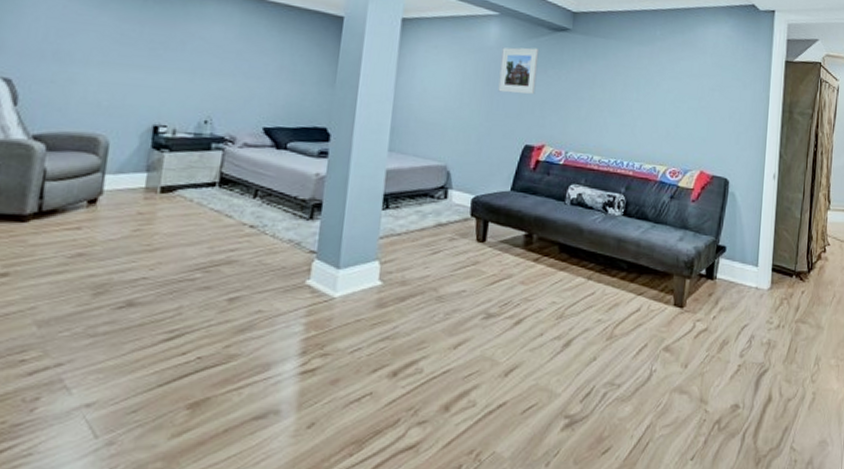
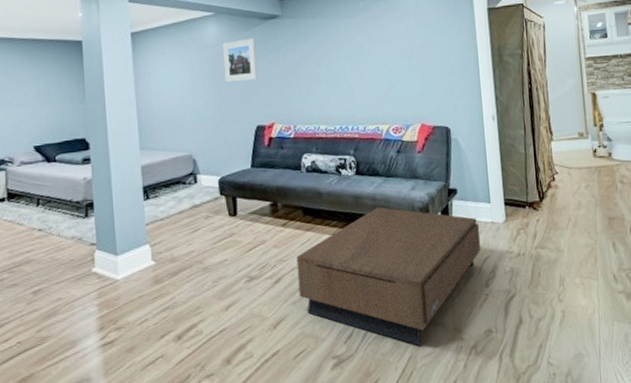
coffee table: none [539,254,742,414] -> present [296,207,481,346]

